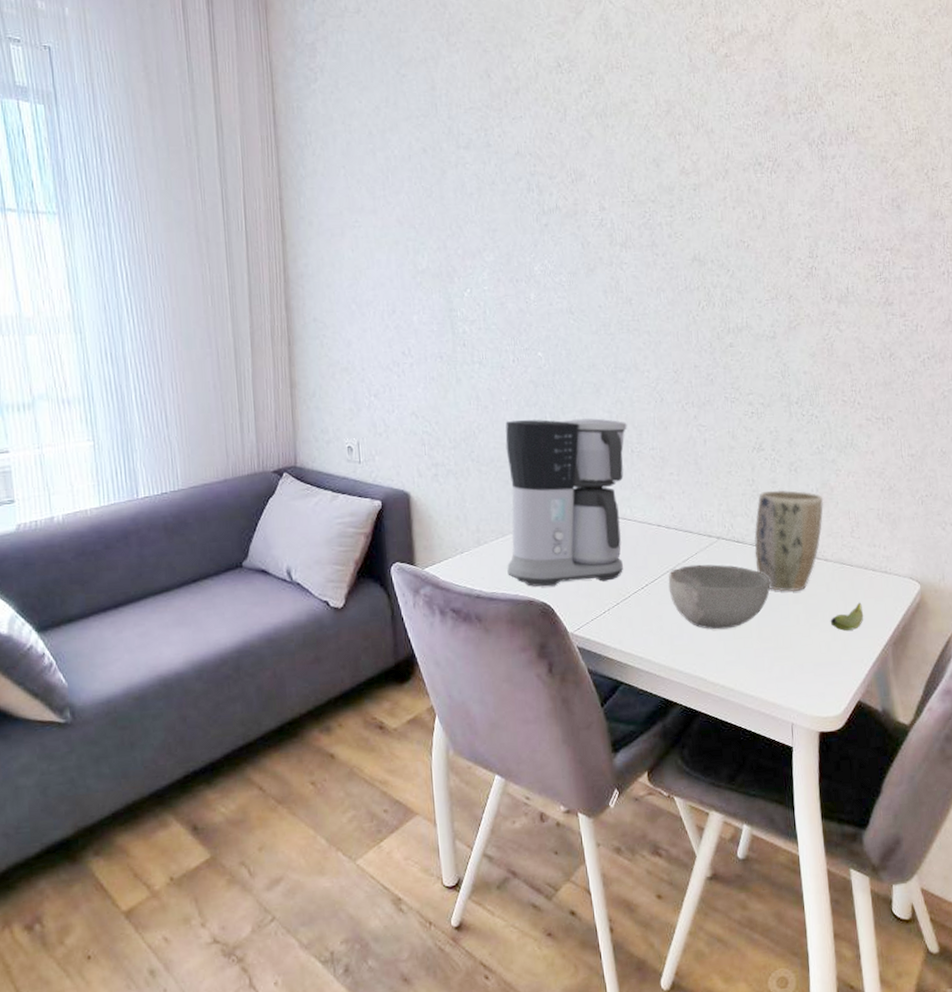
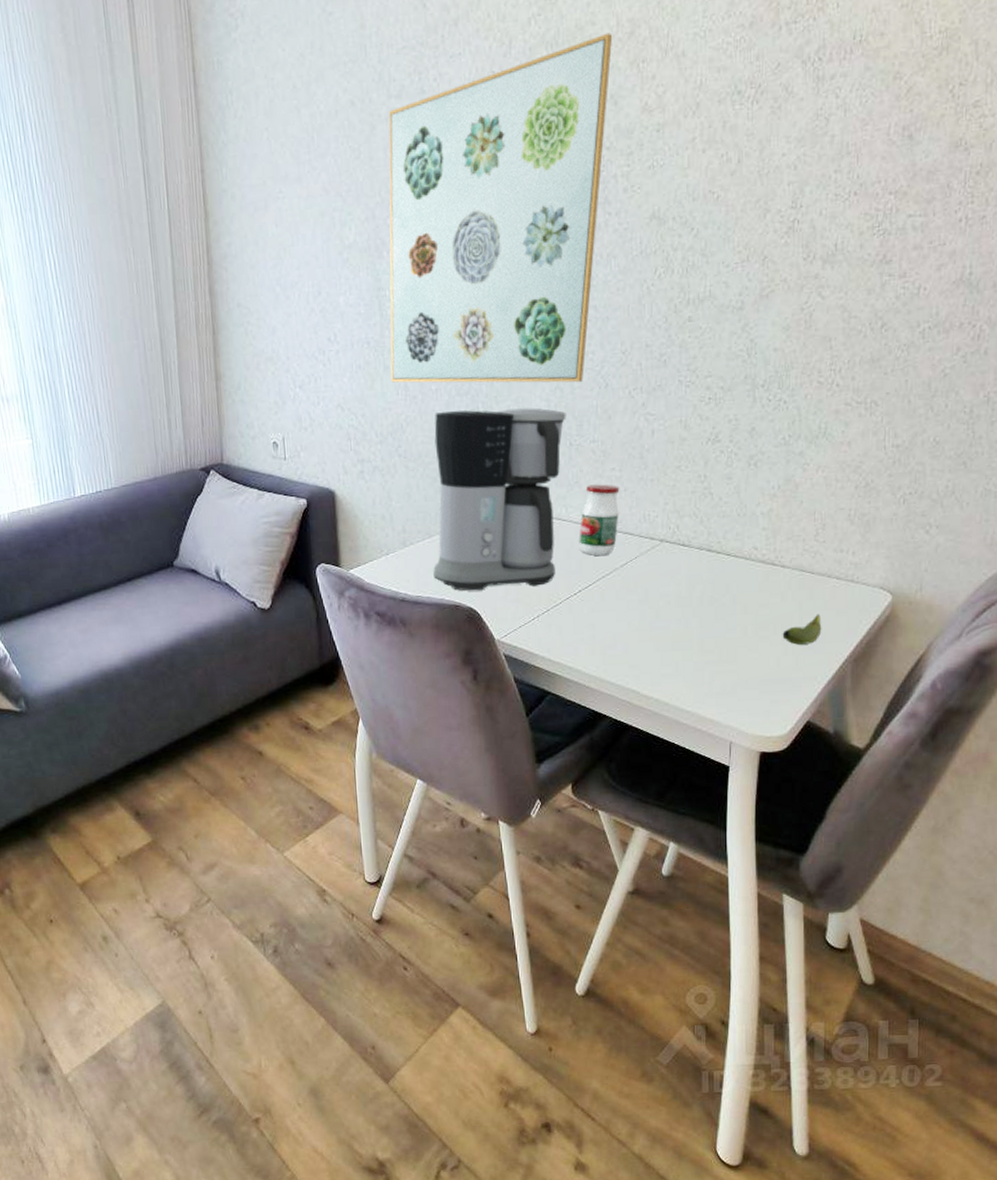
wall art: none [458,110,653,397] -> present [388,32,613,383]
jar: none [643,487,679,552] -> present [579,484,620,556]
bowl: present [668,564,771,630] -> none [603,569,717,640]
plant pot: present [754,490,824,592] -> none [701,487,786,601]

